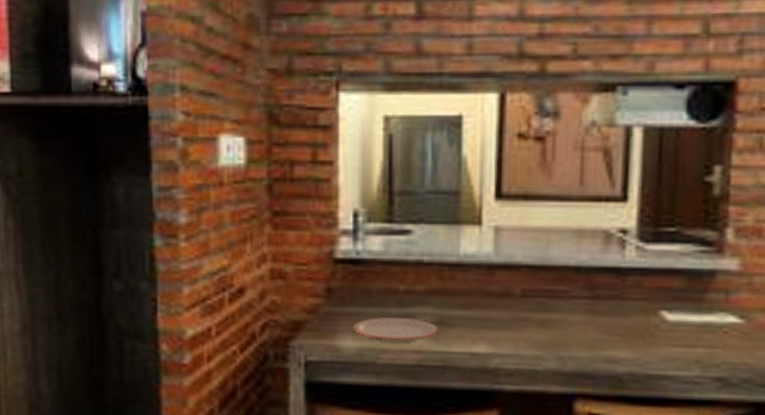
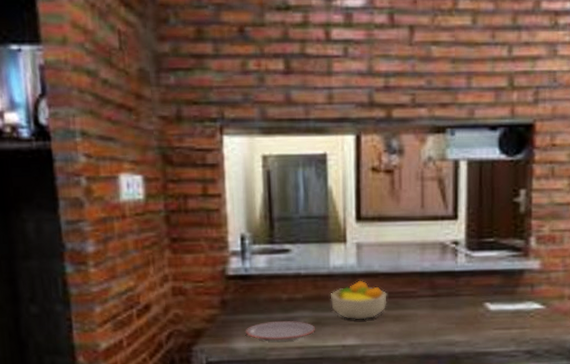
fruit bowl: none [458,272,531,323] -> present [330,280,387,320]

